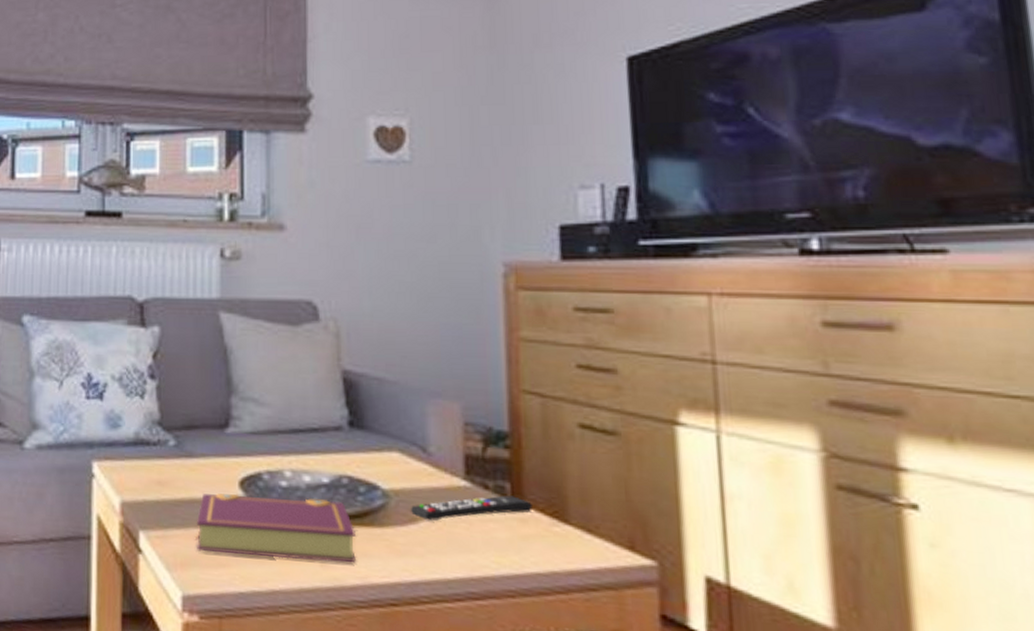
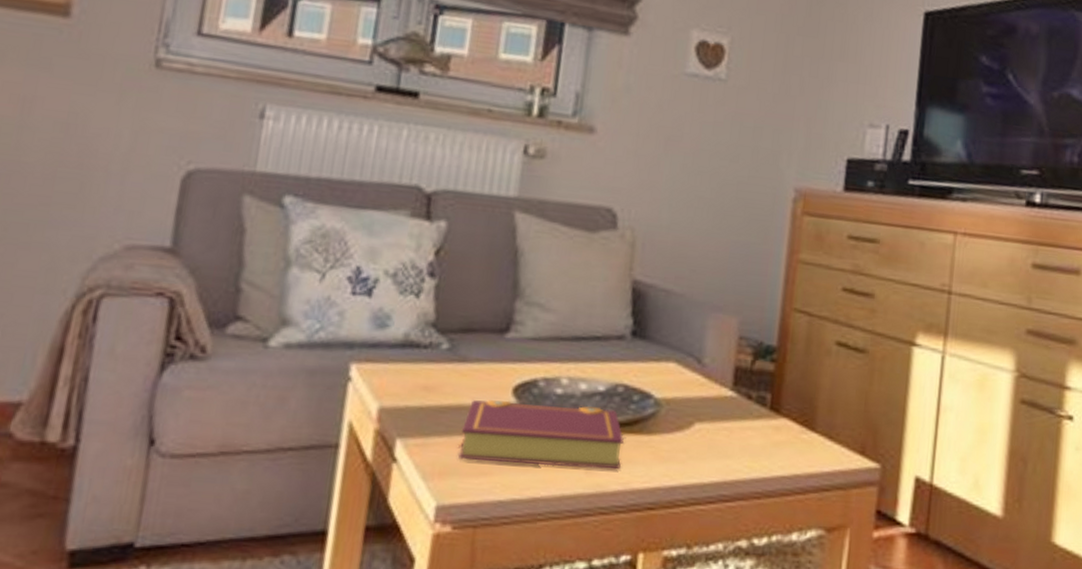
remote control: present [411,495,532,521] -> none [679,405,787,429]

